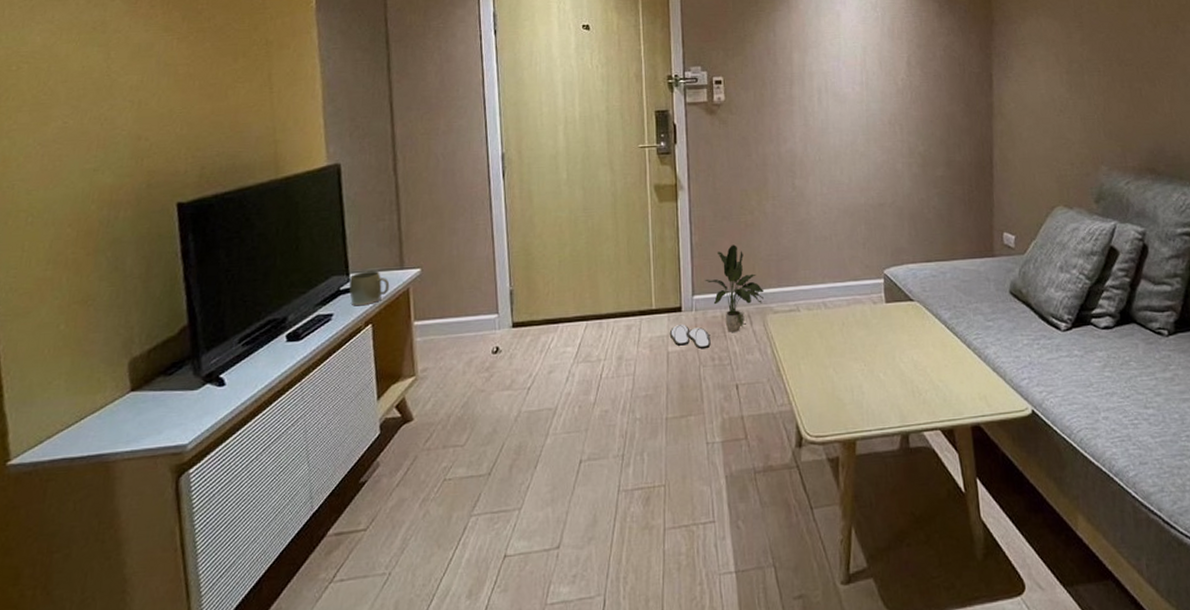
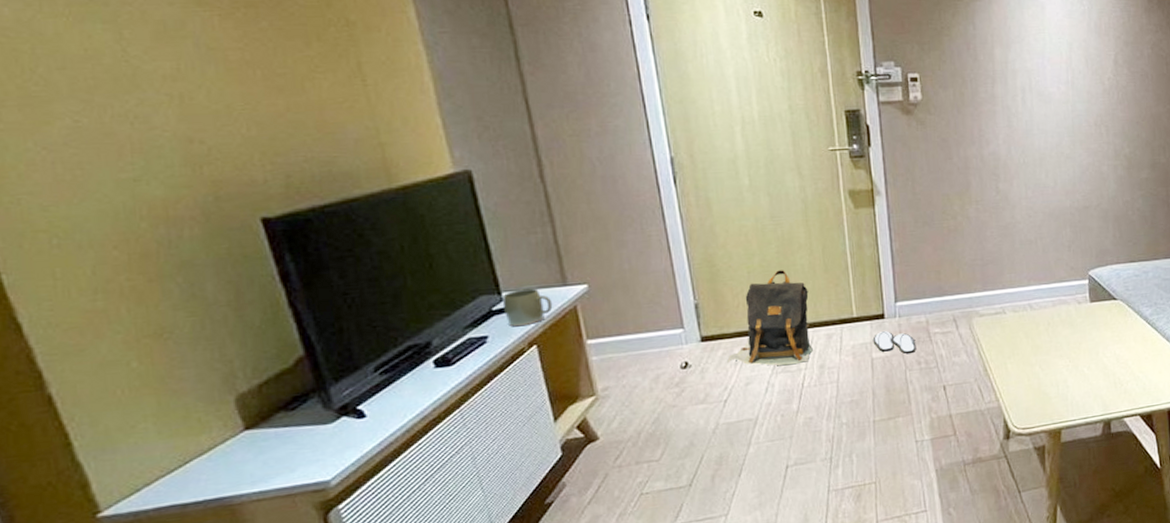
backpack: none [534,260,613,356] -> present [727,270,813,366]
potted plant: present [705,245,764,332] -> none [908,250,970,337]

